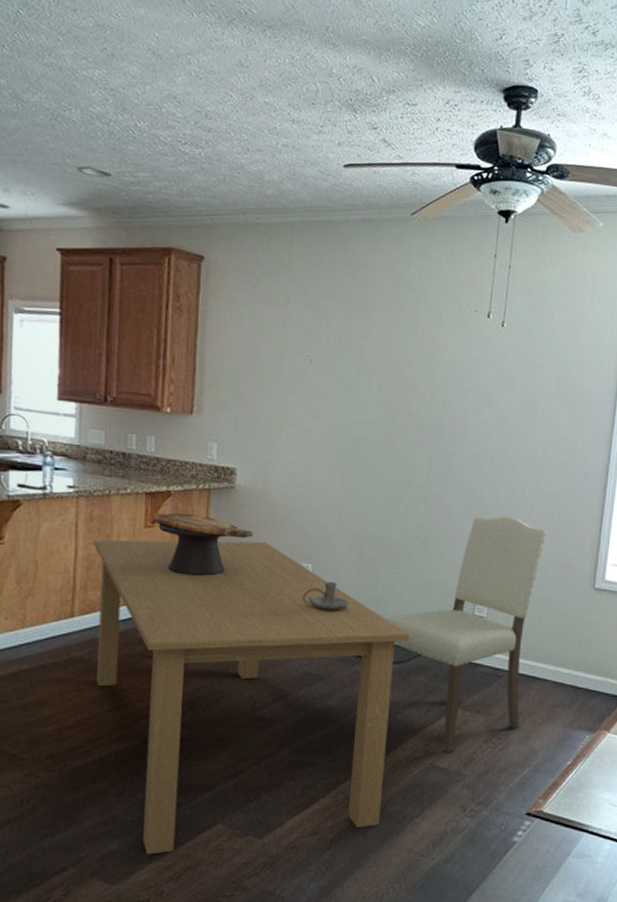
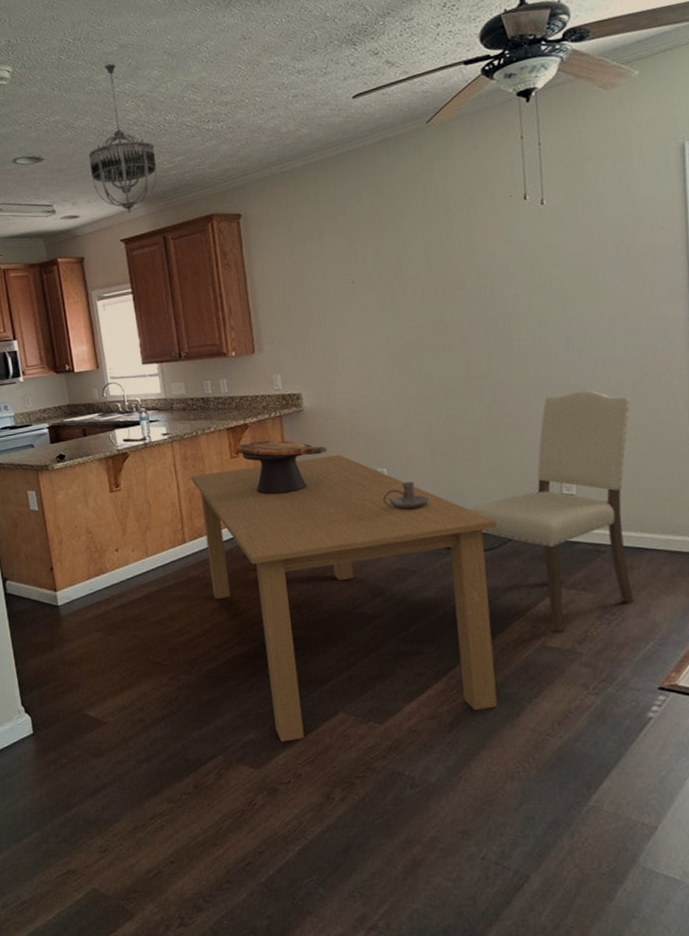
chandelier: none [33,39,118,220] -> present [88,63,157,213]

